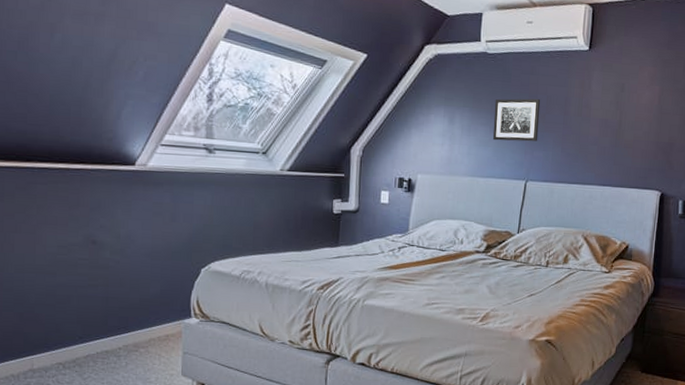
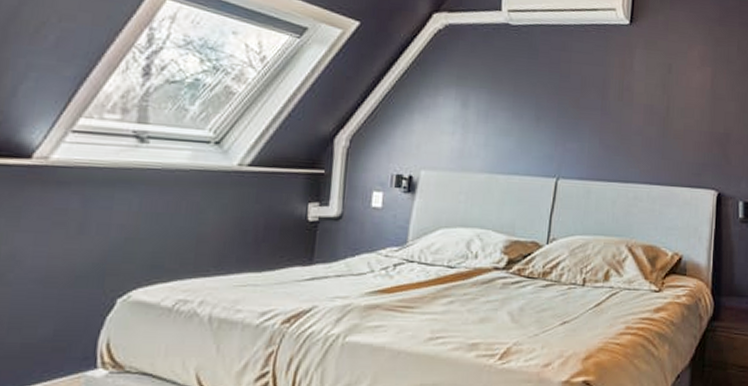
wall art: present [492,98,541,142] -> none [515,79,574,131]

